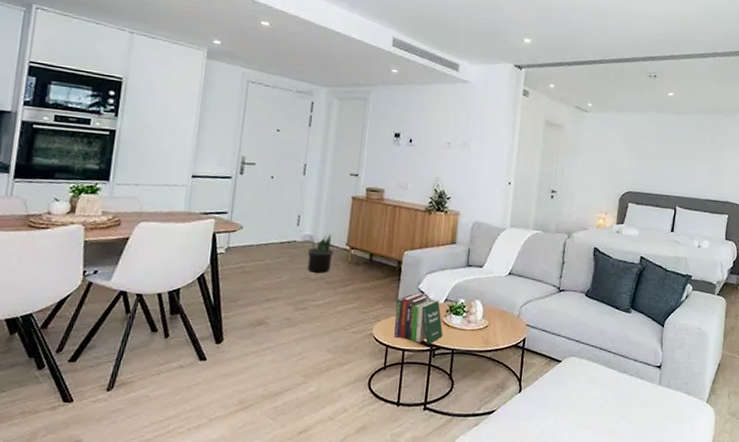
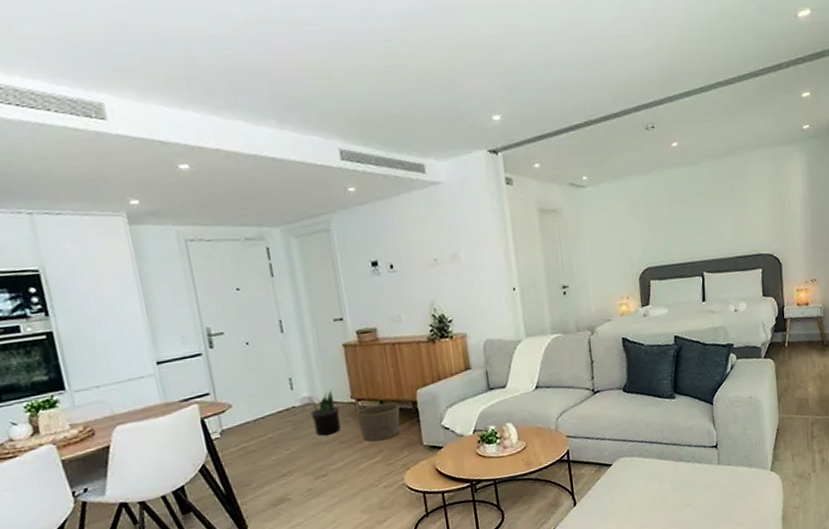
basket: none [346,255,387,290] -> present [355,402,400,442]
books: present [394,293,443,345] -> none [422,429,481,483]

